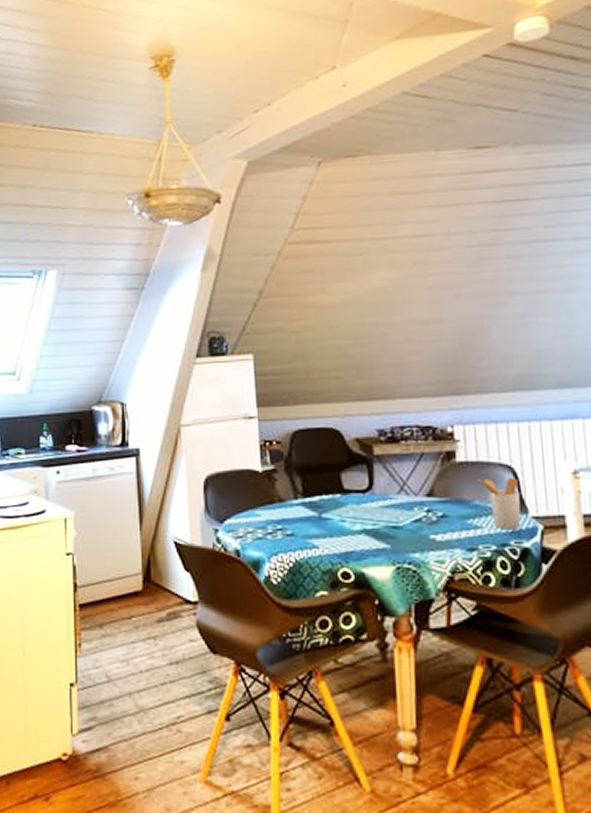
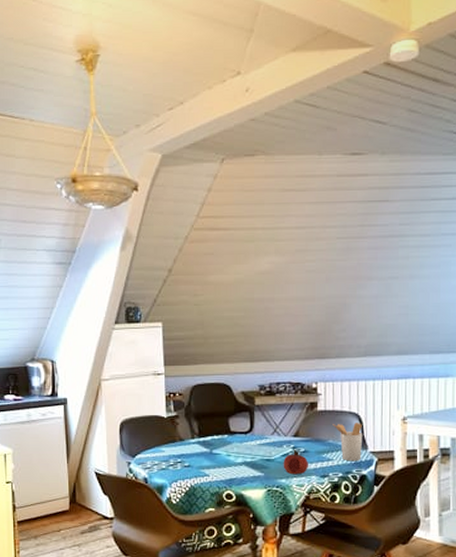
fruit: none [415,513,449,548] -> present [283,449,308,475]

